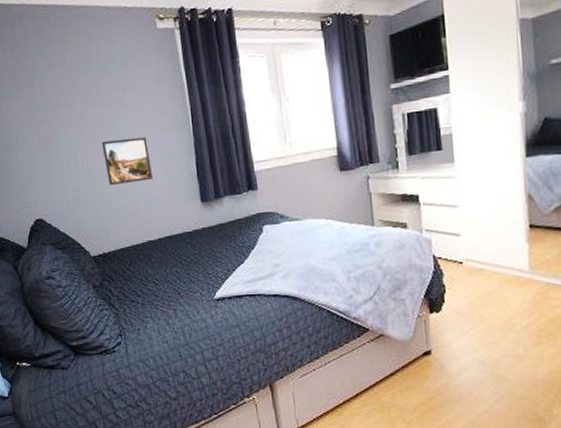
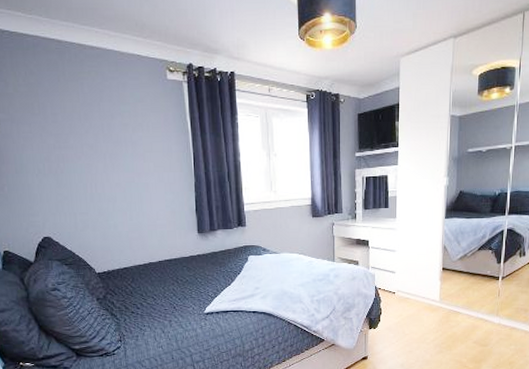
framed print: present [101,136,152,186] -> none [110,173,156,213]

